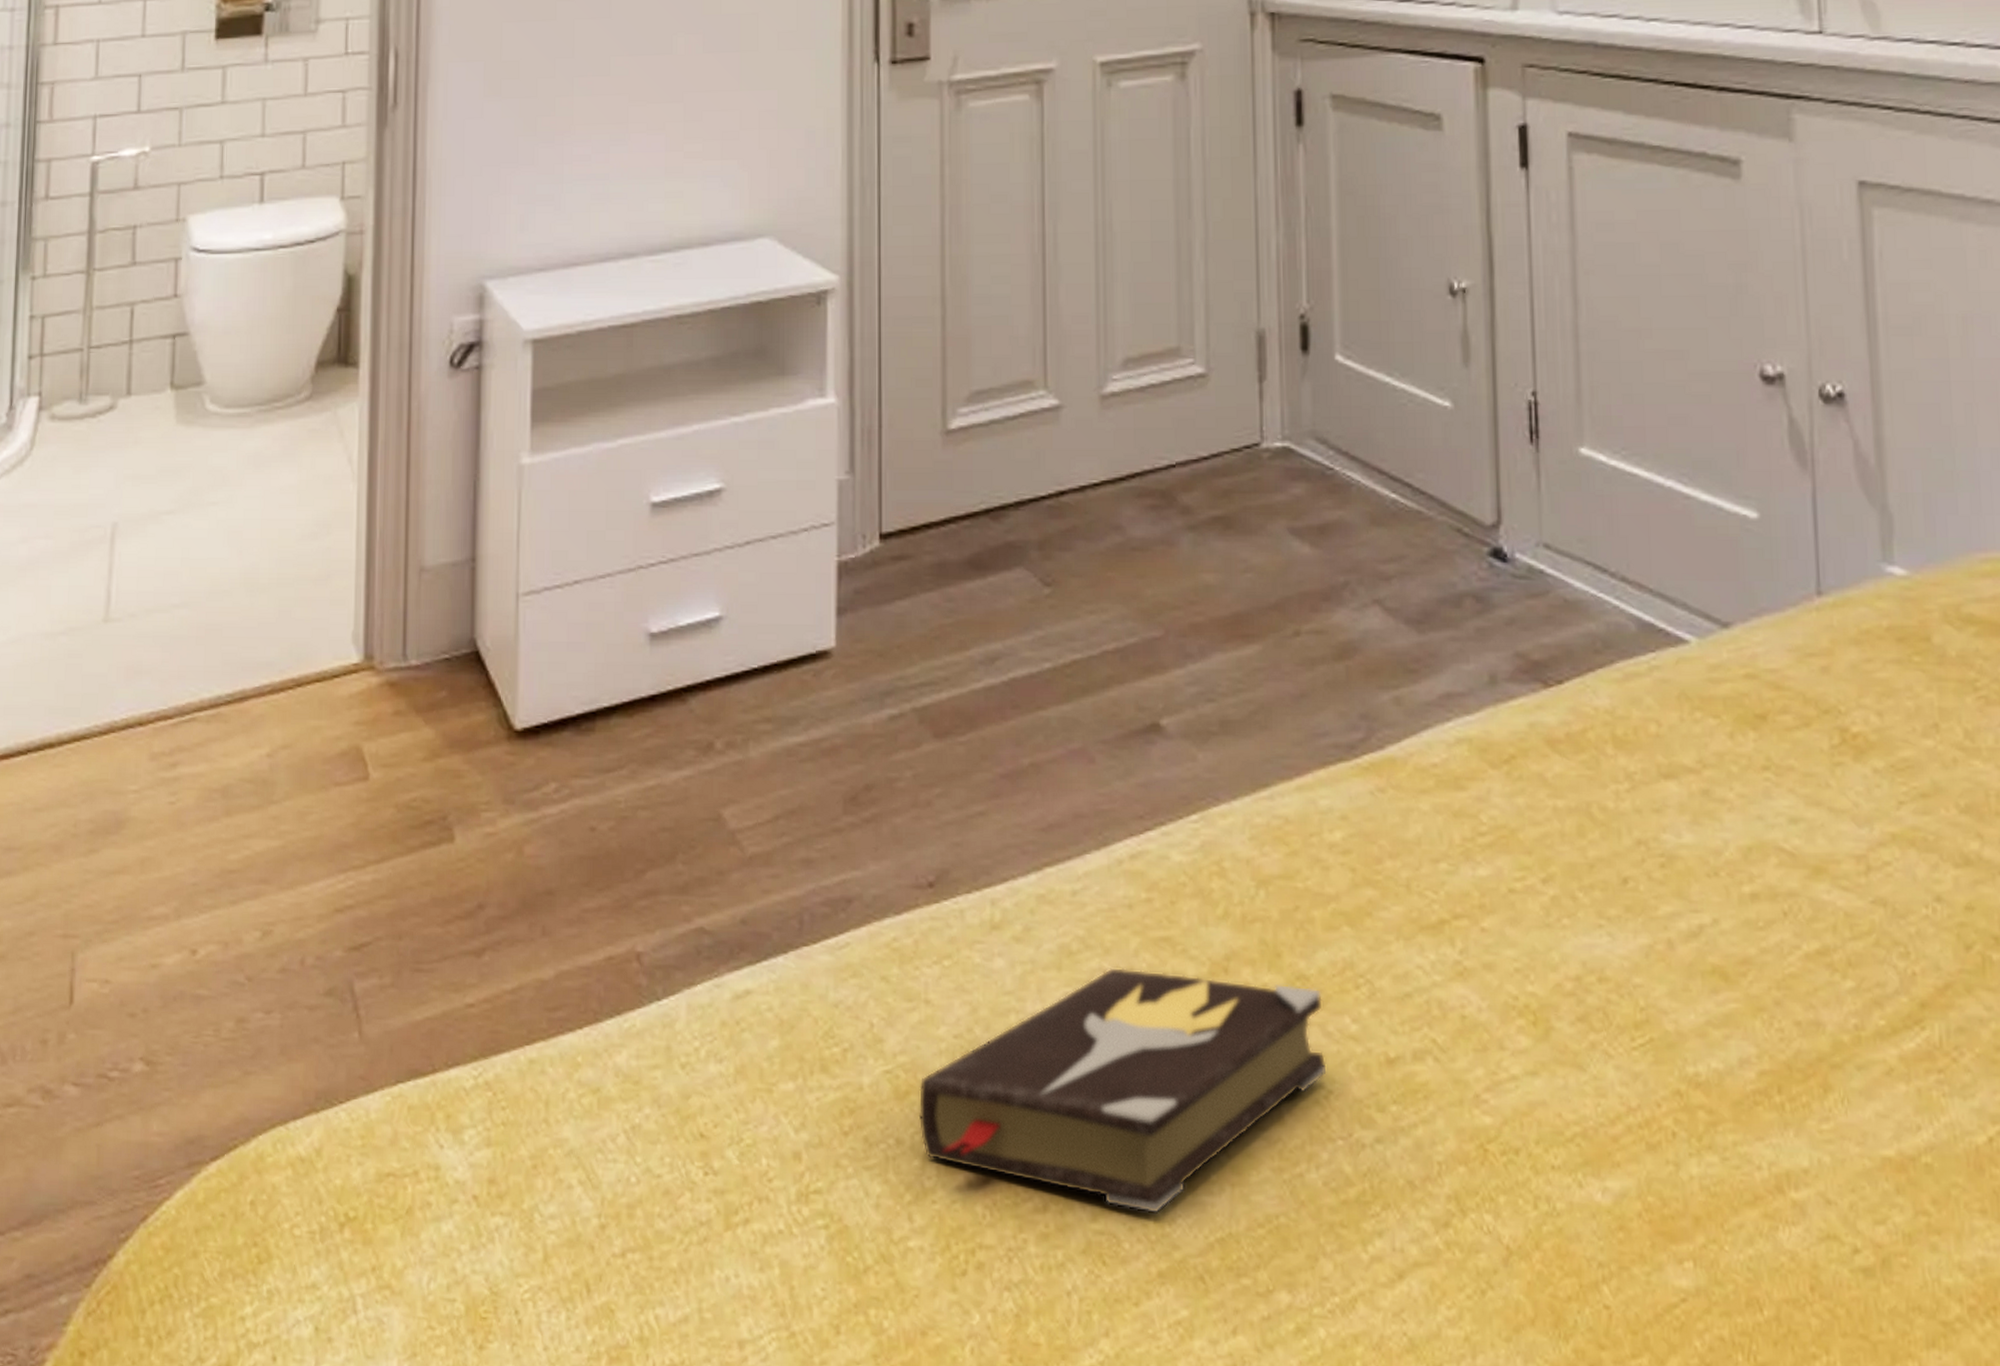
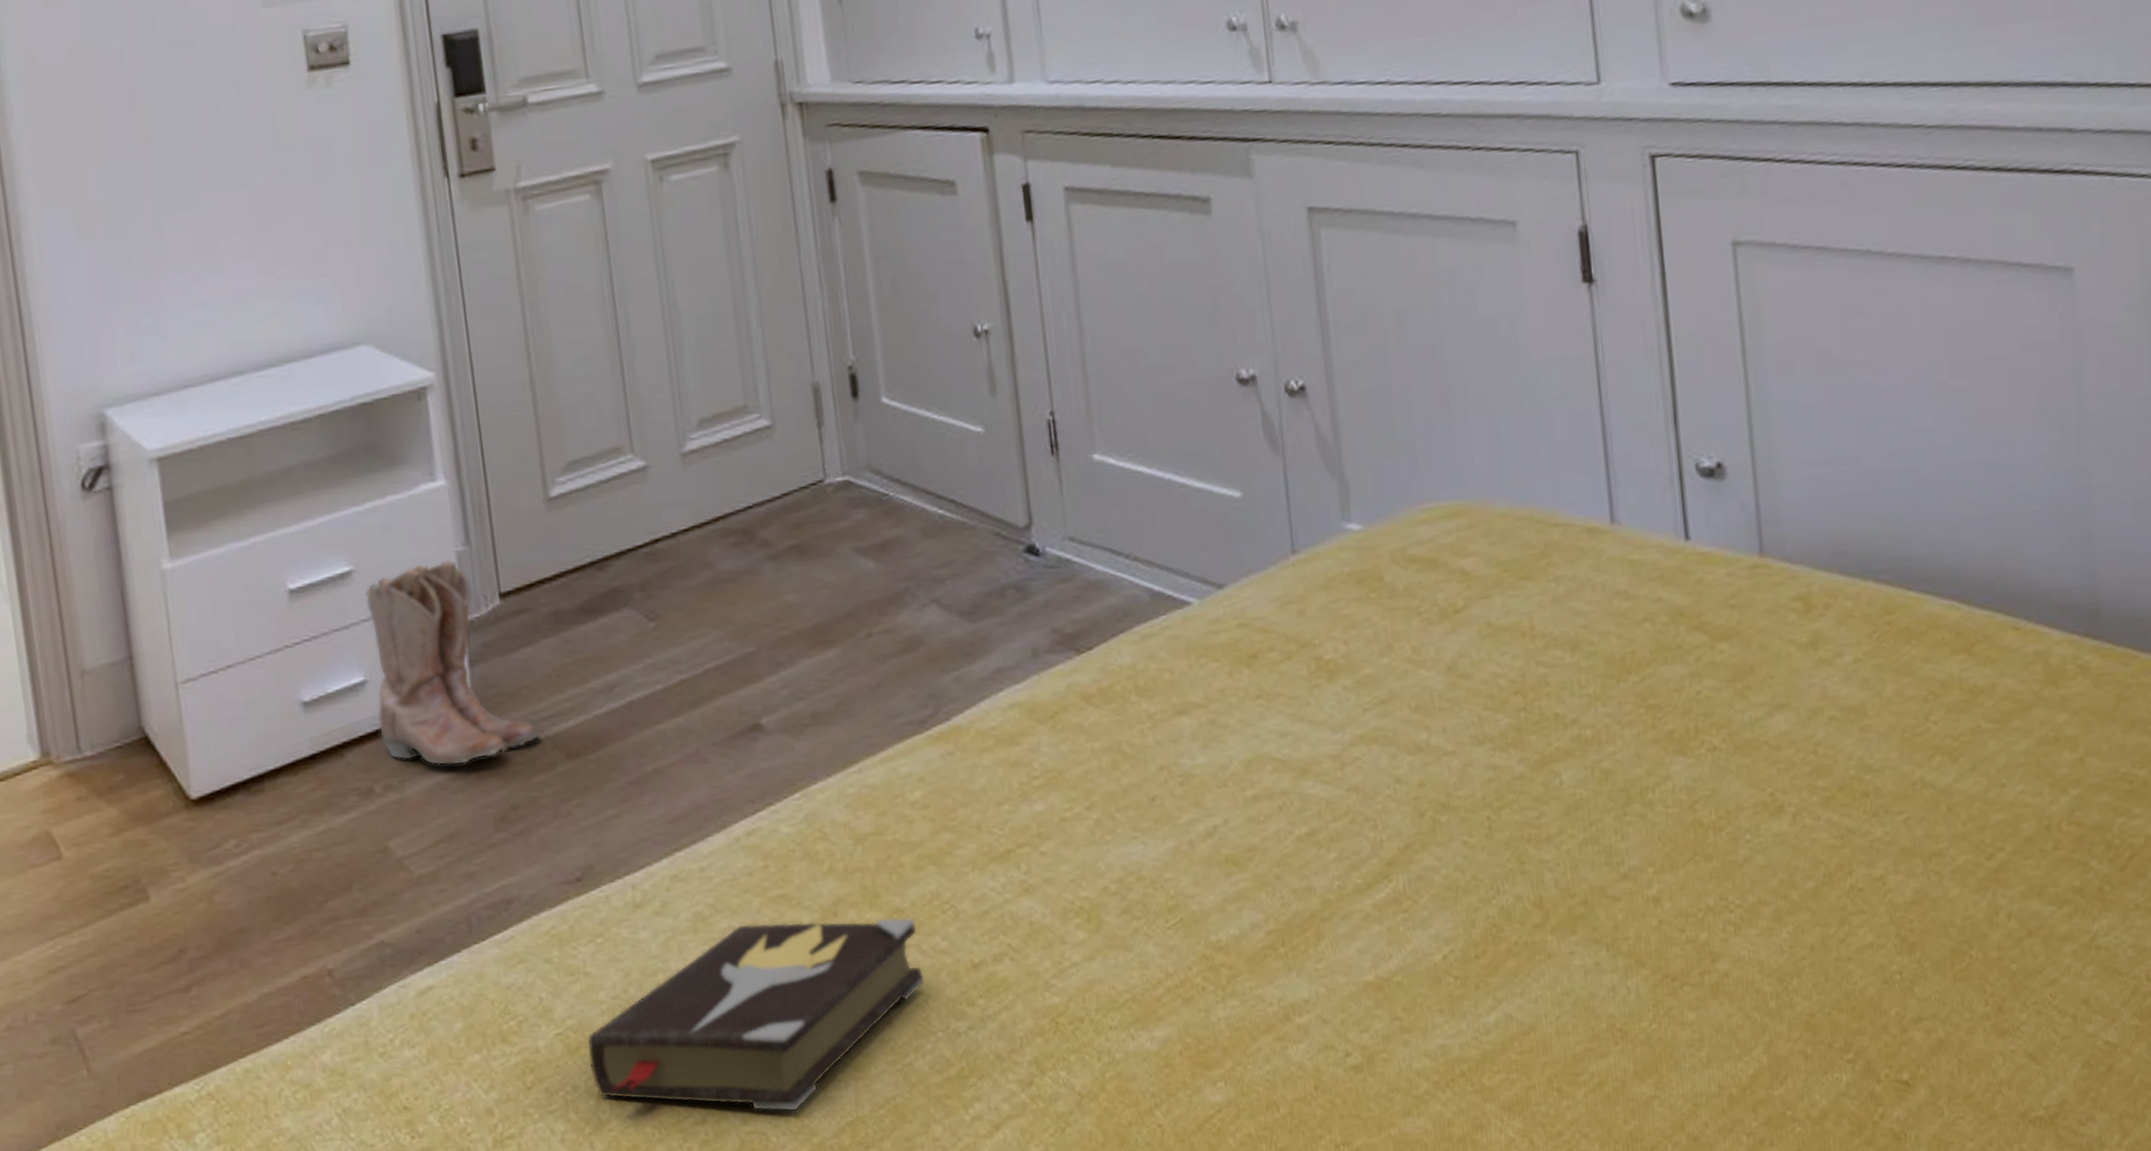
boots: none [728,488,907,729] -> present [365,559,541,766]

